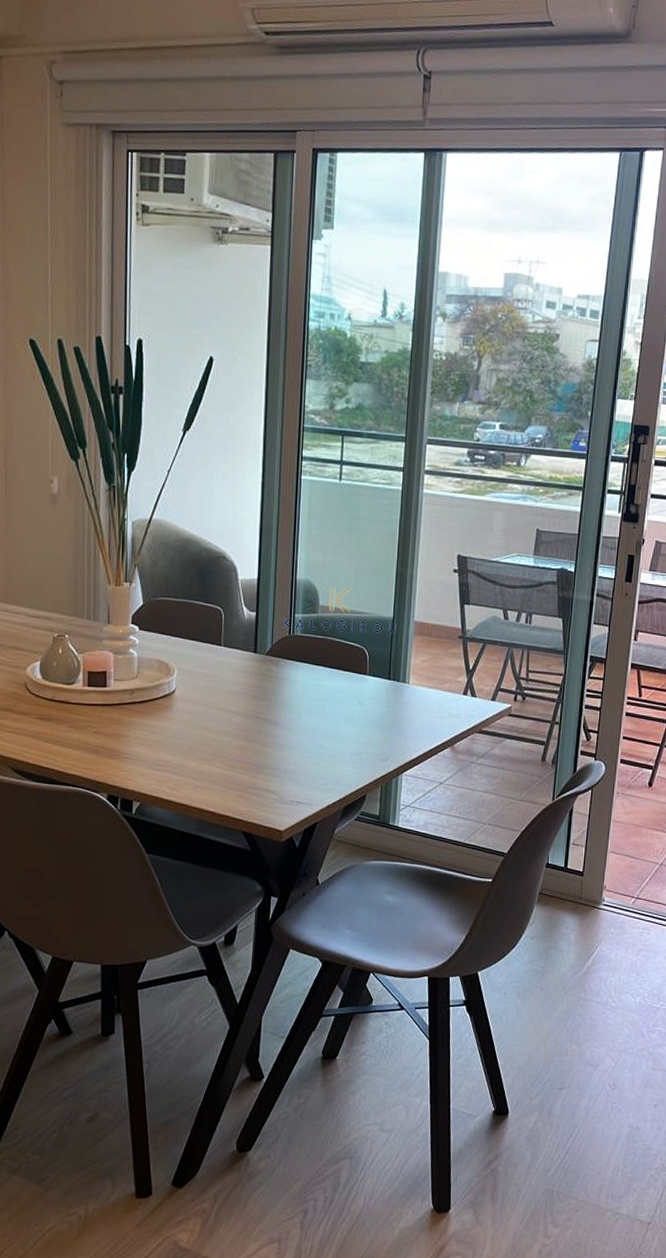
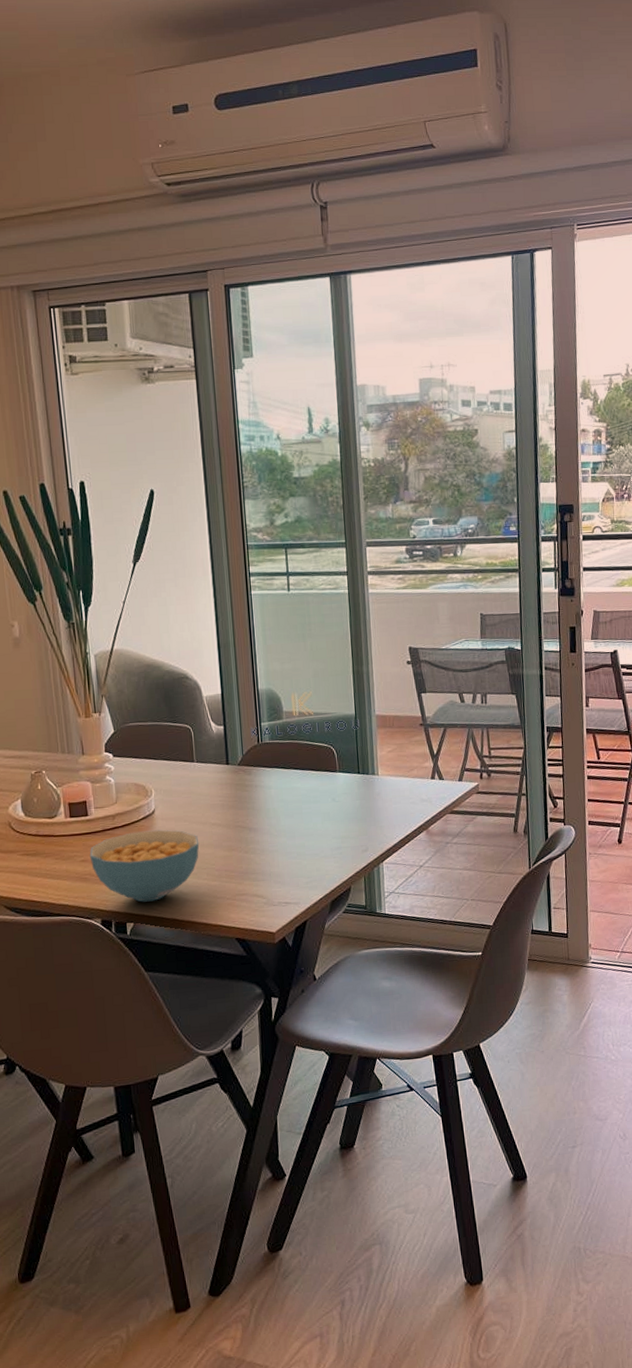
cereal bowl: none [103,709,217,783] -> present [89,830,200,902]

